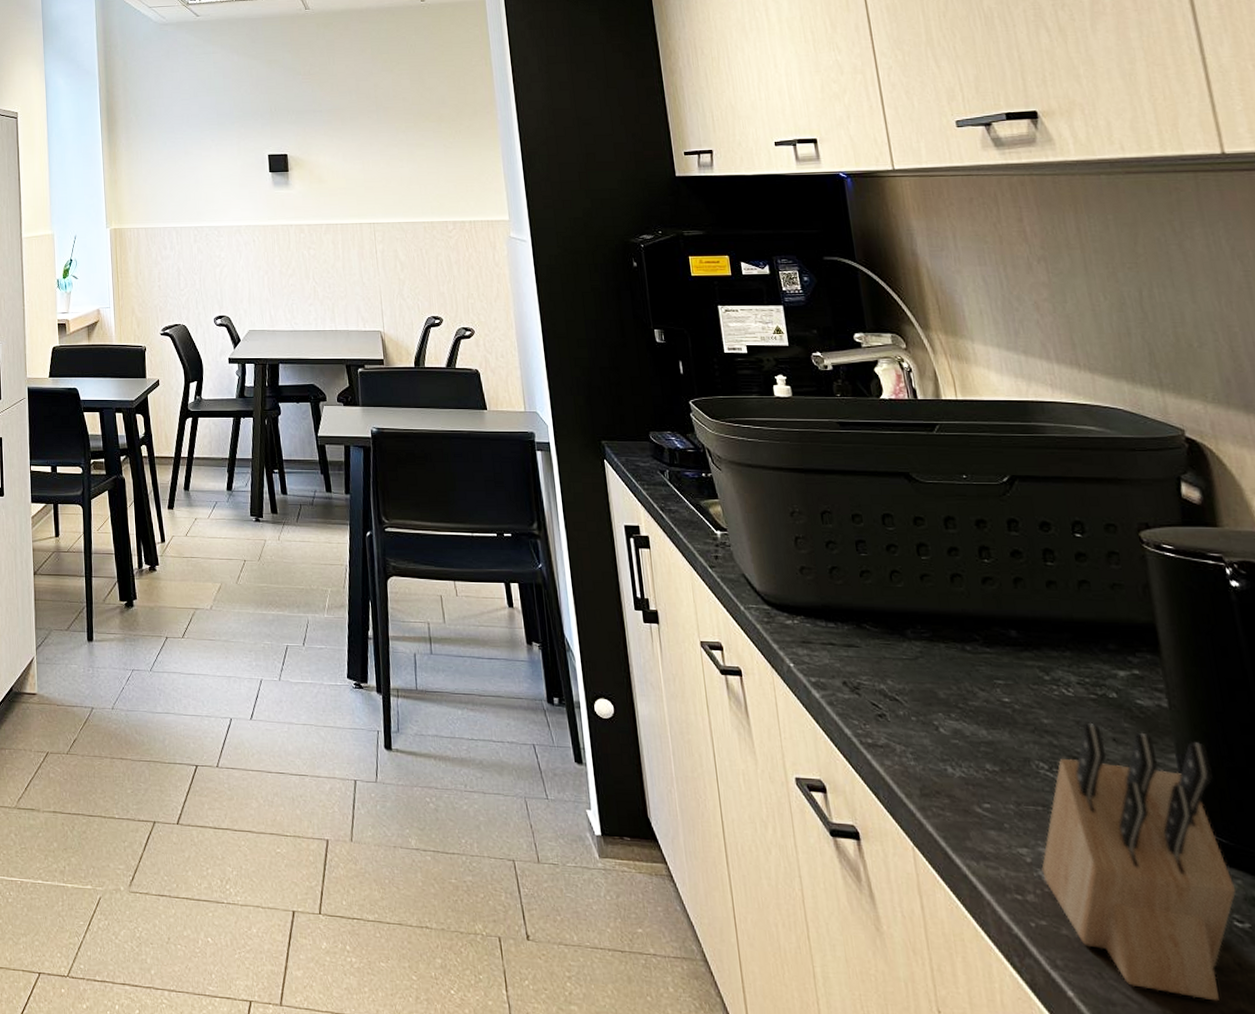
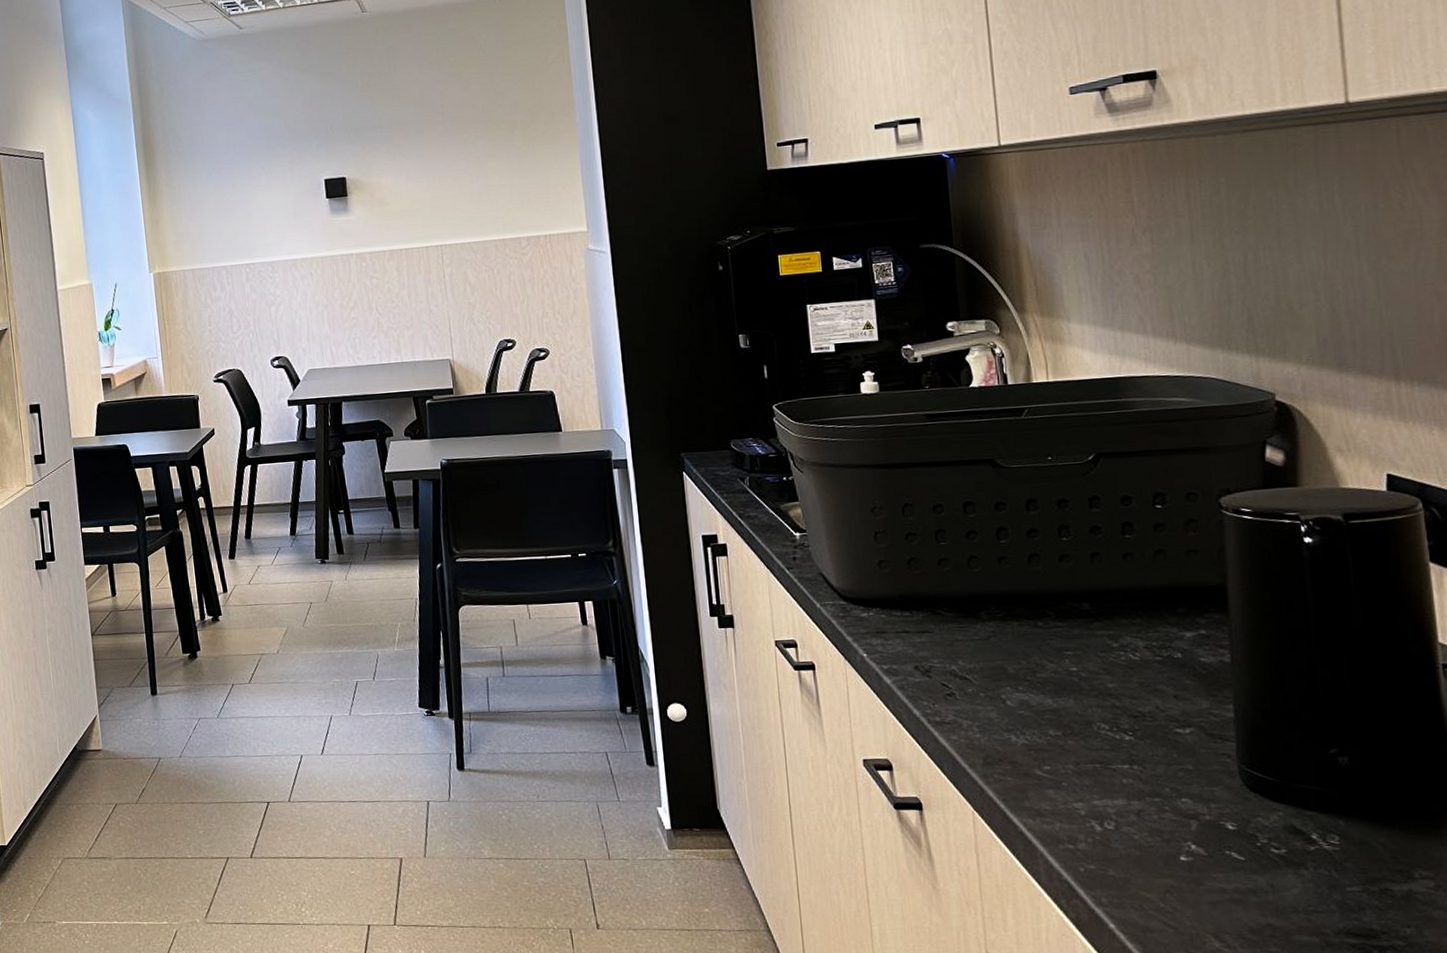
knife block: present [1041,722,1236,1002] -> none [1094,682,1277,920]

